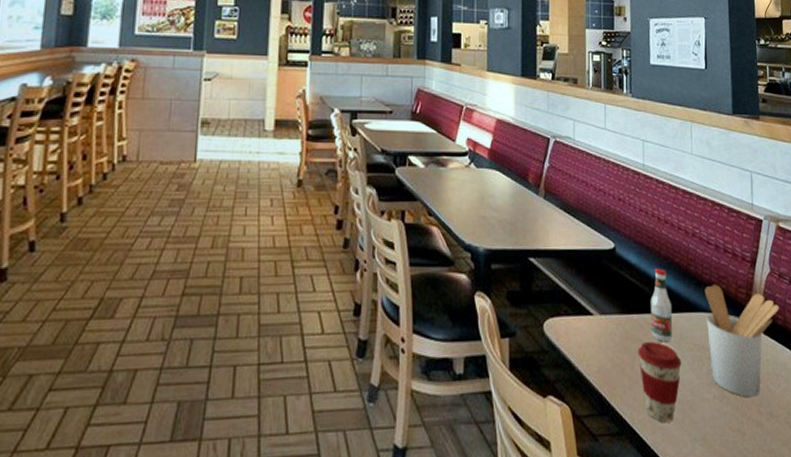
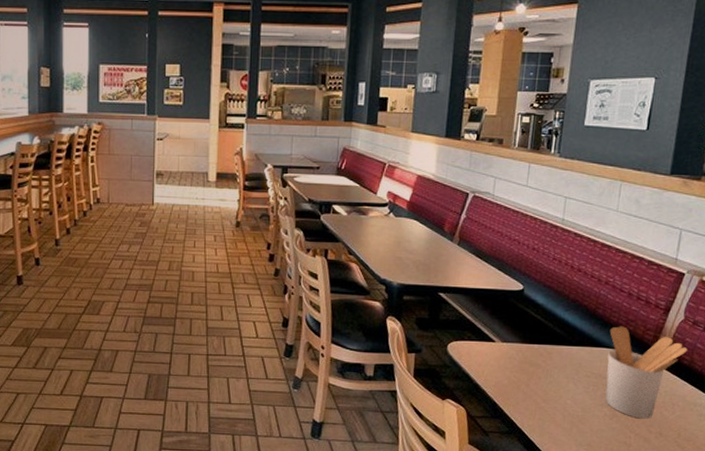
coffee cup: present [638,341,682,423] -> none [534,366,577,430]
tabasco sauce: present [650,268,673,343] -> none [550,309,575,369]

